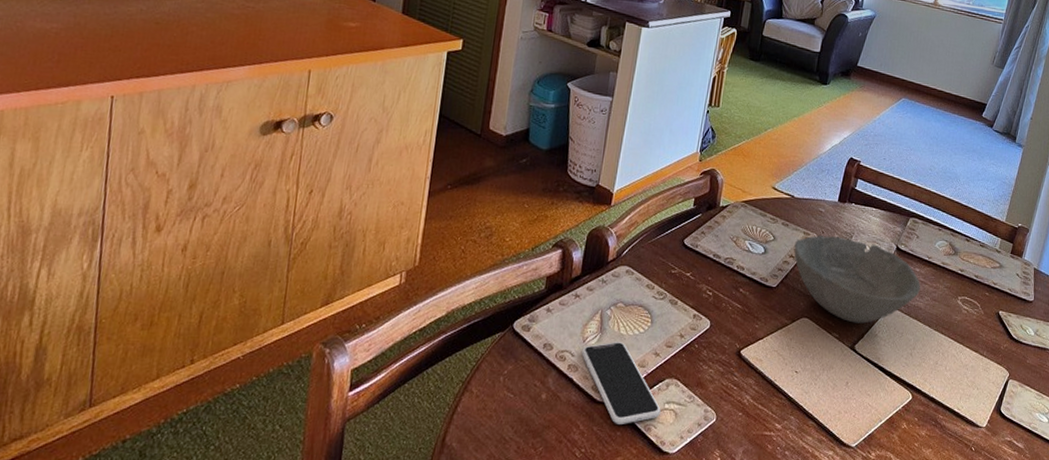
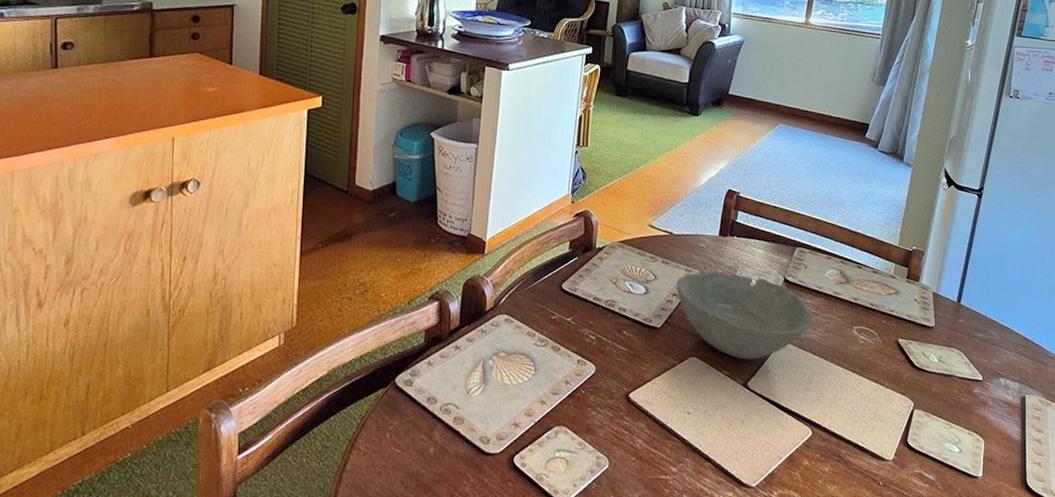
smartphone: present [582,342,661,424] -> none [467,392,551,475]

